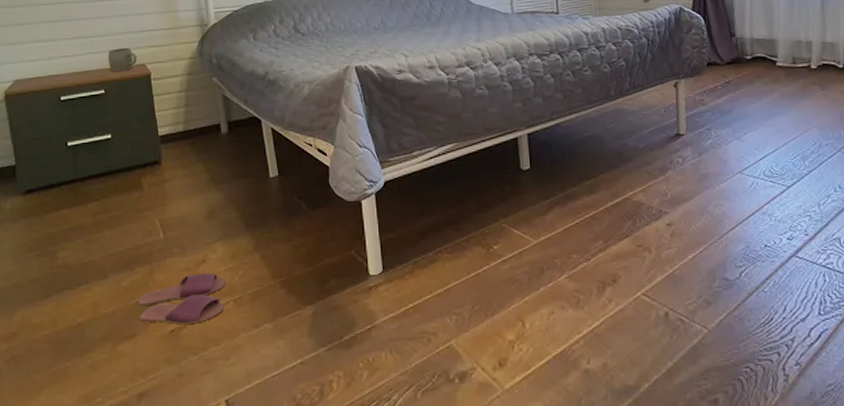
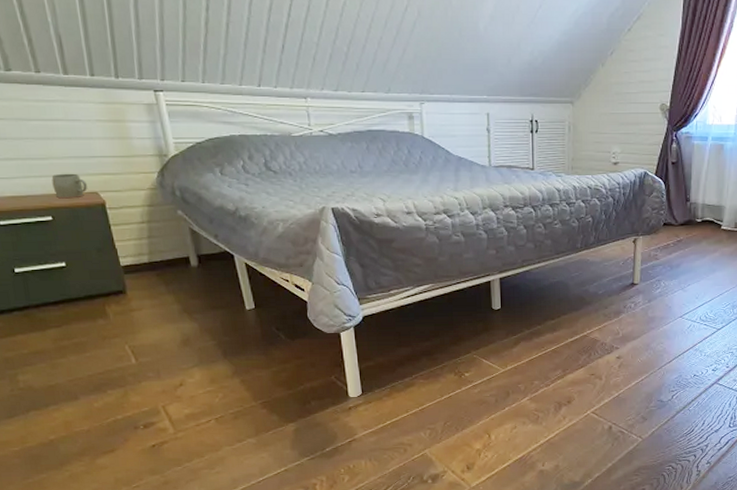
slippers: present [138,273,226,325] -> none [113,395,206,441]

